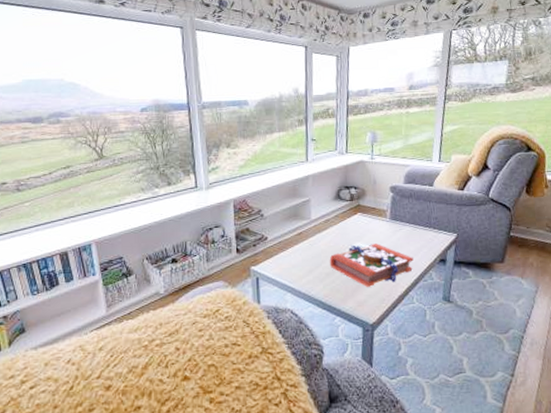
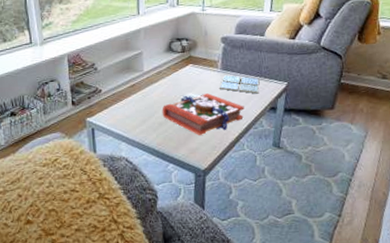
drink coaster: none [388,225,429,245] -> present [220,75,260,94]

